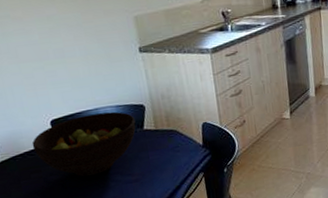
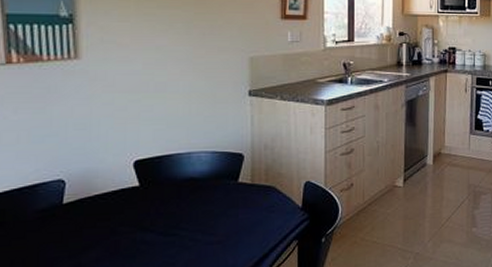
fruit bowl: present [32,111,136,177] -> none [106,158,230,232]

